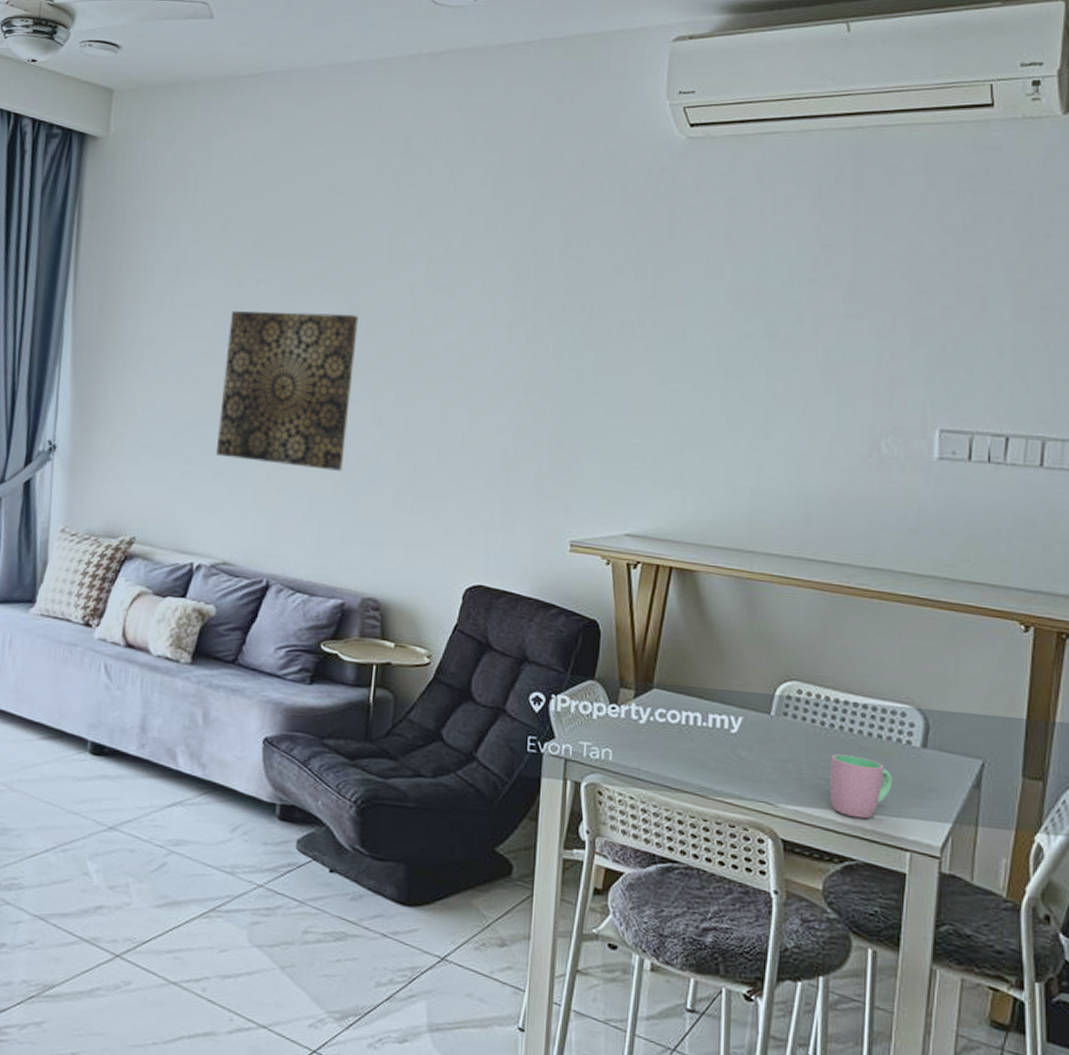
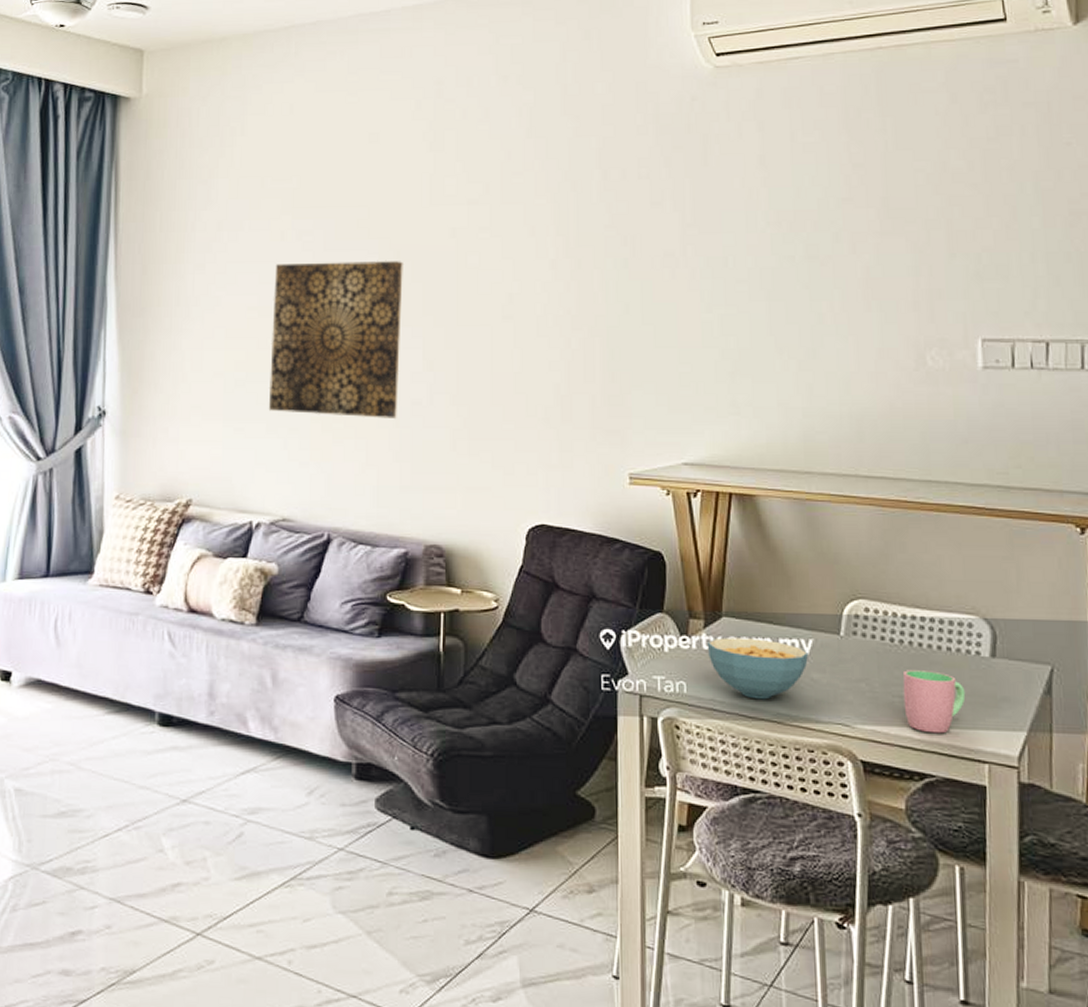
cereal bowl: none [635,709,736,773] -> present [707,637,808,700]

